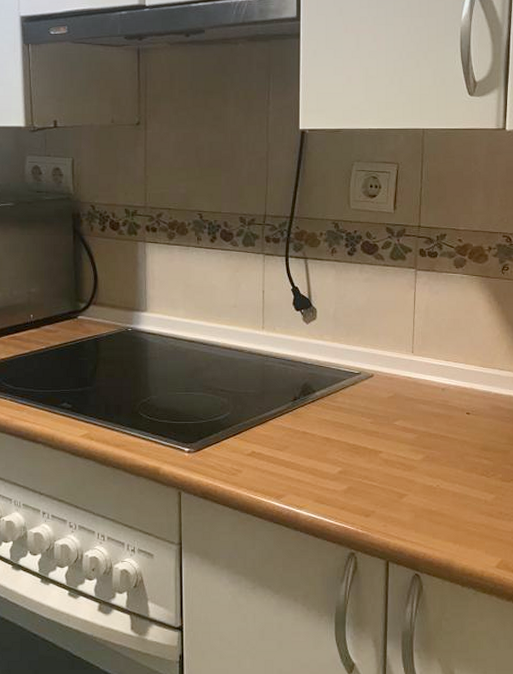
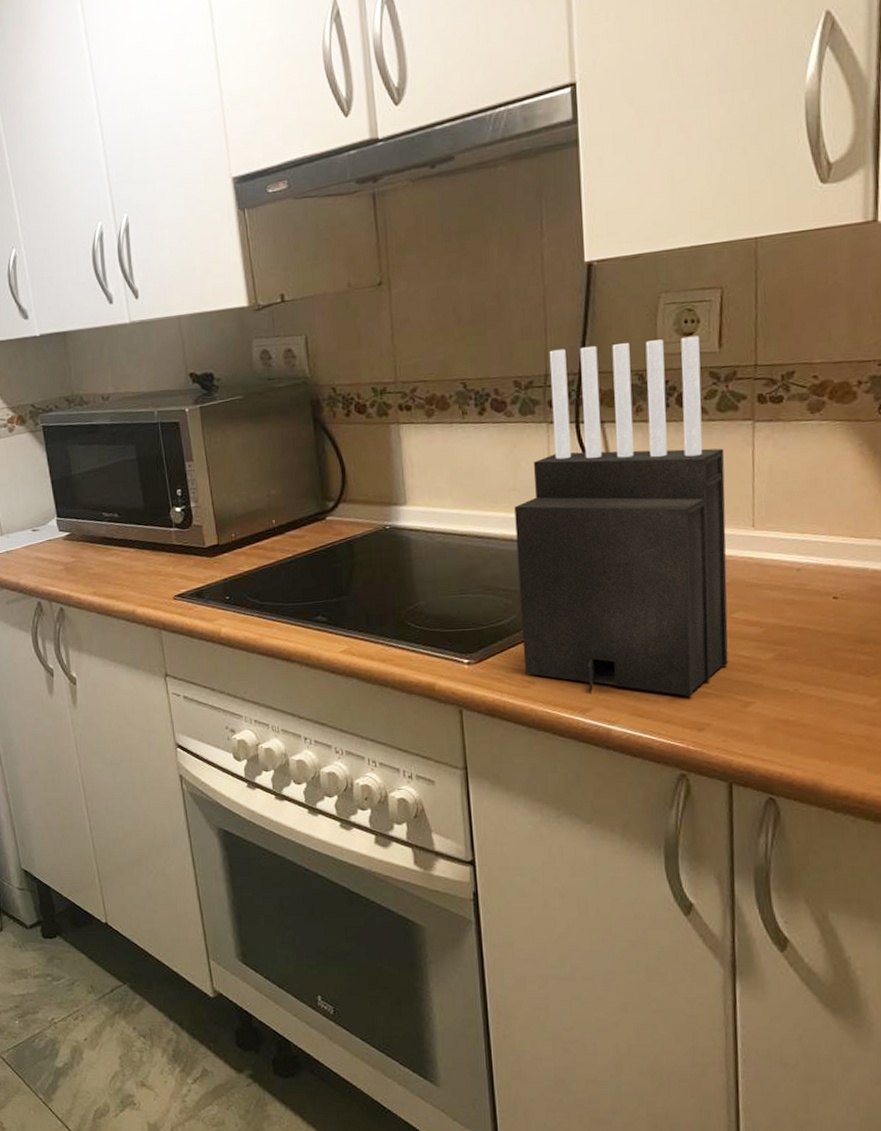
knife block: none [234,196,394,487] -> present [514,335,729,696]

